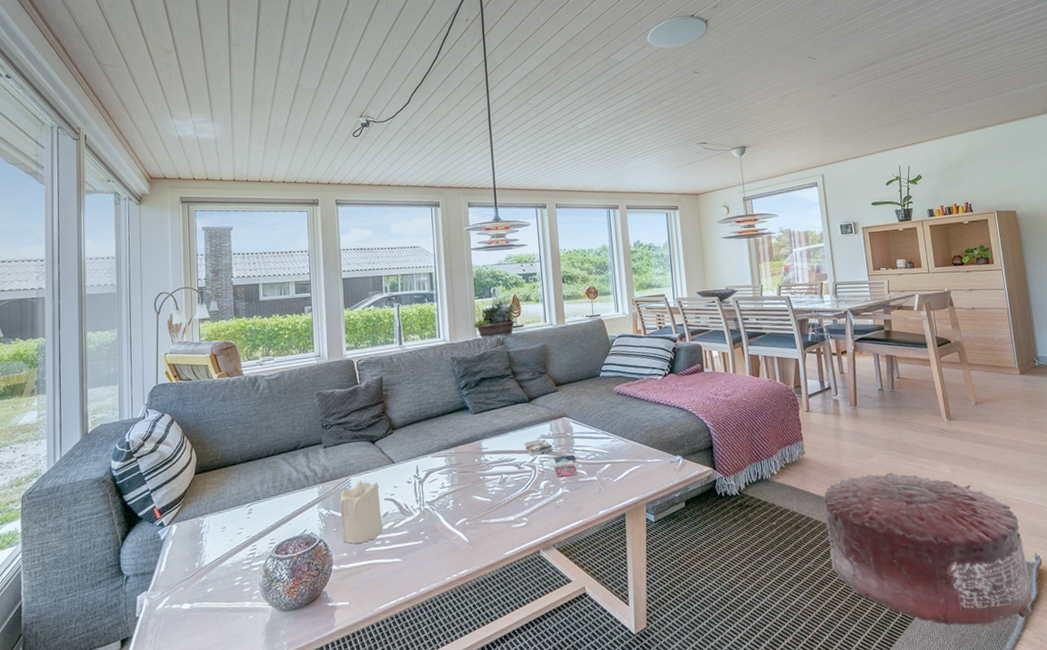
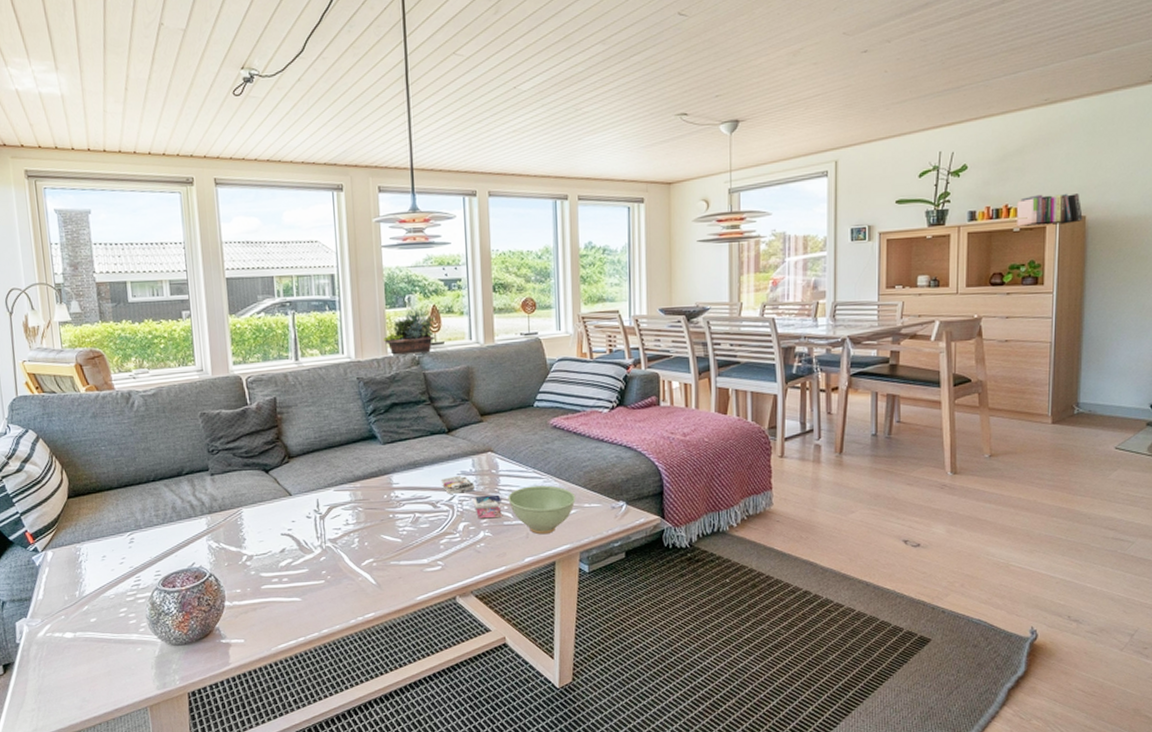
candle: present [339,480,383,544] -> none [230,512,280,580]
bowl: none [581,444,640,489] -> present [508,485,576,535]
pouf: present [823,471,1033,626] -> none [787,530,1020,700]
books: none [963,194,1014,220] -> present [1017,193,1083,227]

